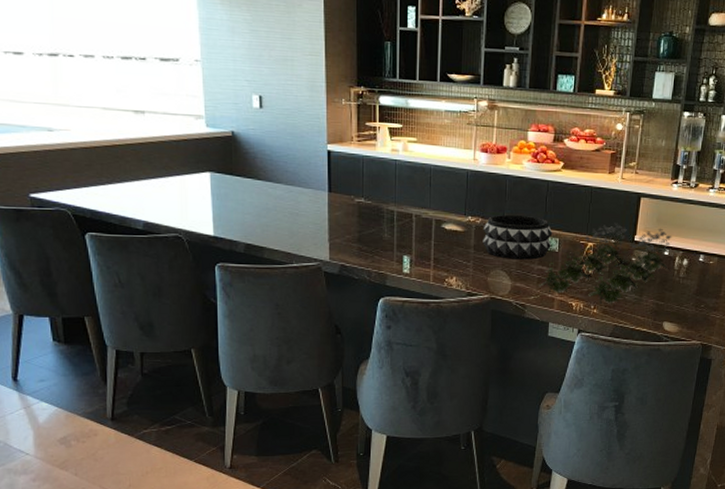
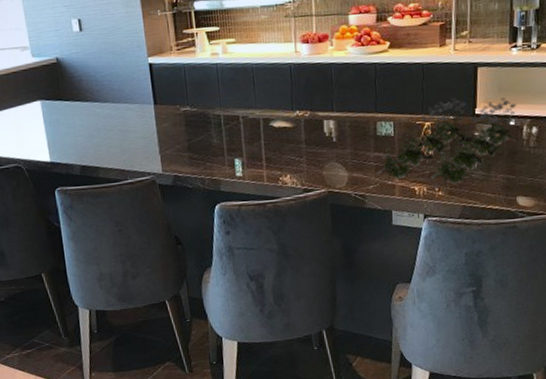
decorative bowl: present [483,214,553,260] -> none [312,102,387,150]

